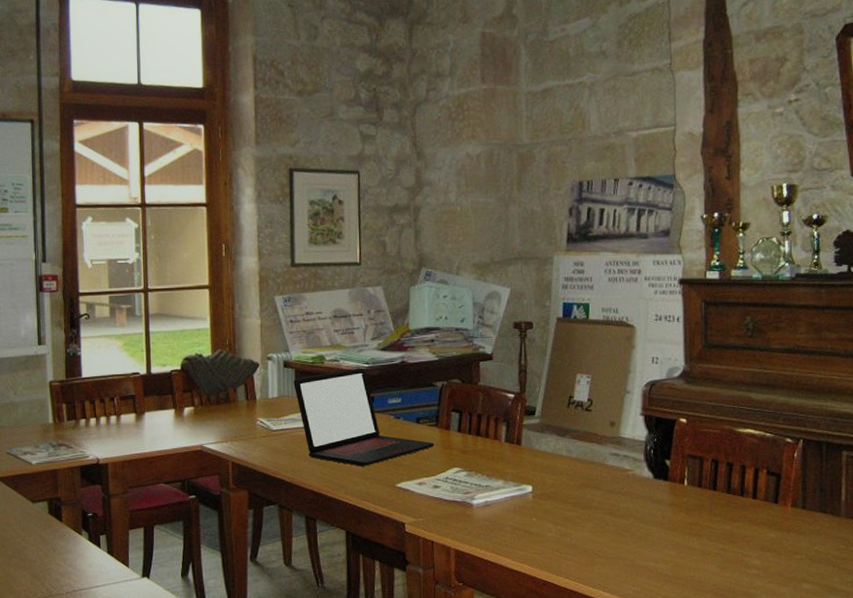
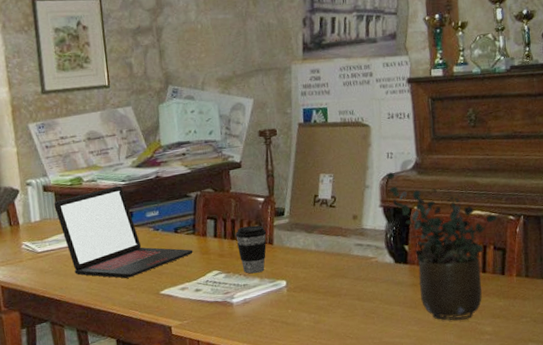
coffee cup: none [481,423,515,475] -> present [235,225,267,274]
potted plant: none [650,377,773,549] -> present [386,171,497,321]

